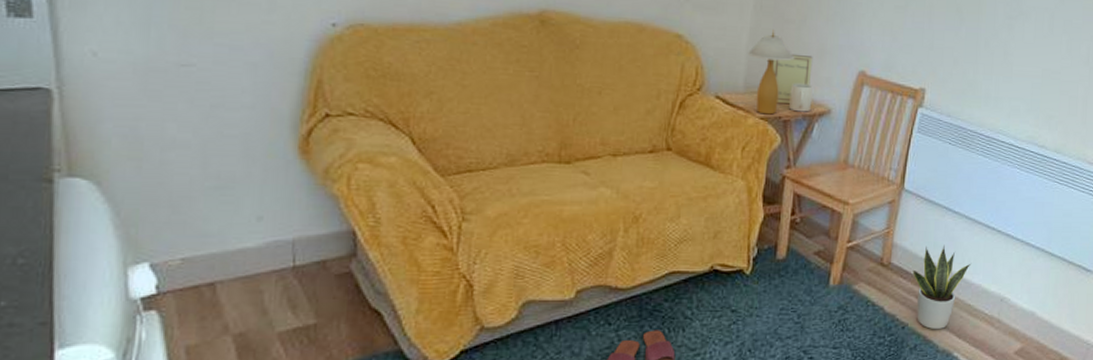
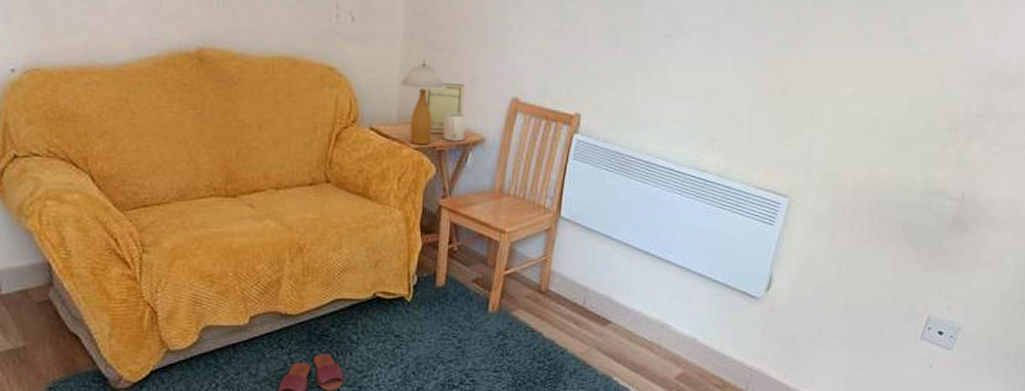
potted plant: present [912,244,972,330] -> none [571,271,631,355]

